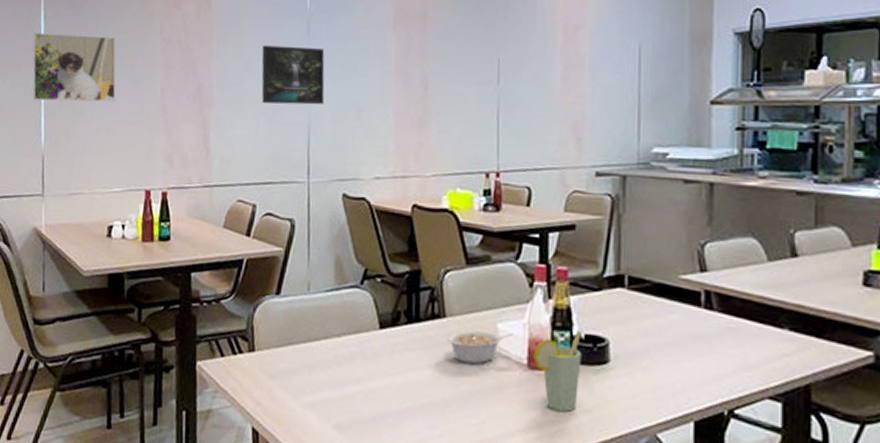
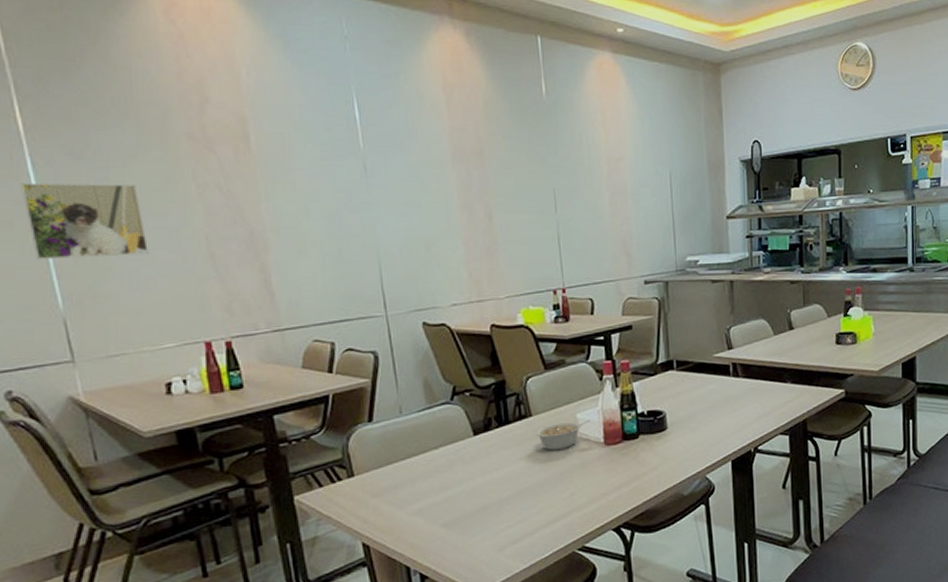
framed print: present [261,45,325,105] -> none [317,186,391,245]
cup: present [533,330,582,412] -> none [608,408,646,474]

